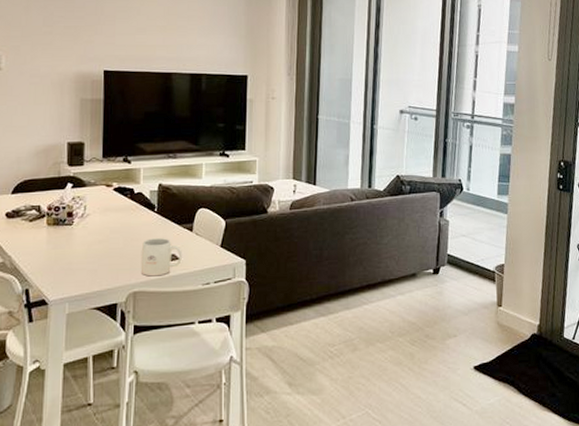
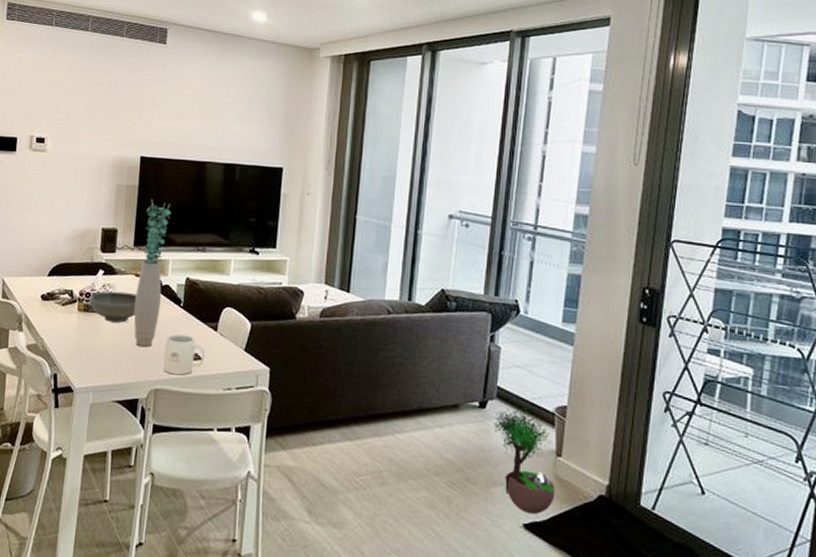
bowl: none [60,202,109,233] -> present [90,291,137,323]
vase: none [107,112,139,254] -> present [134,199,171,348]
potted tree: none [446,270,498,357] -> present [494,408,555,514]

